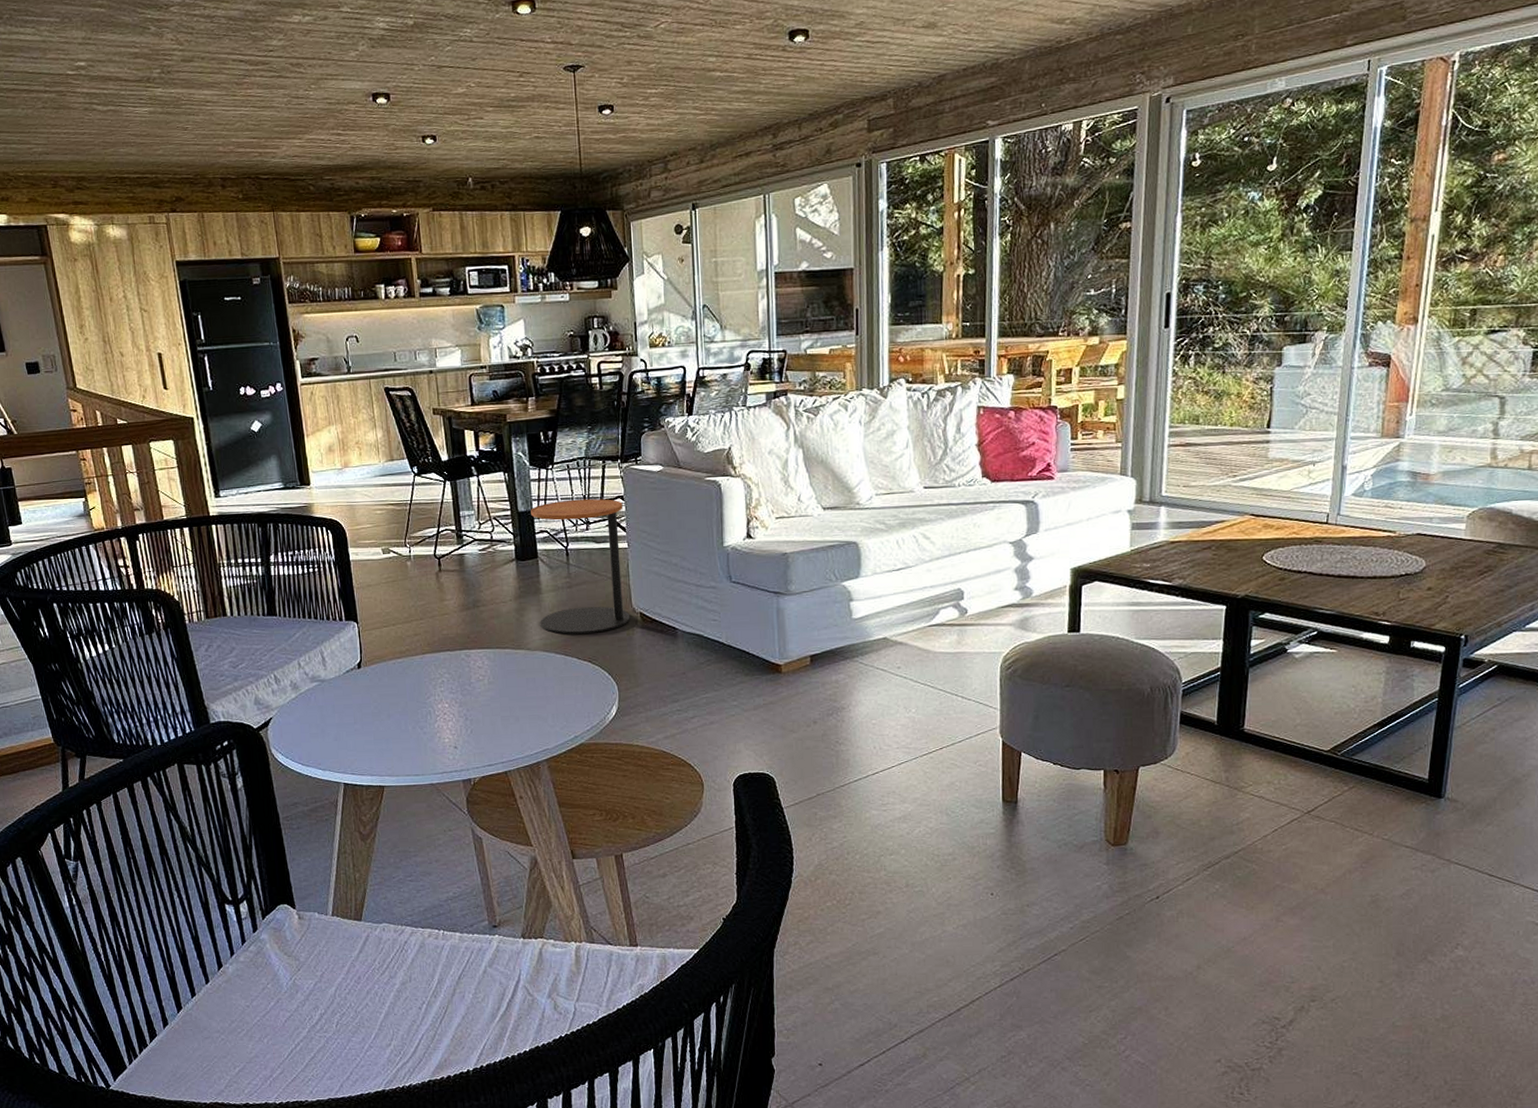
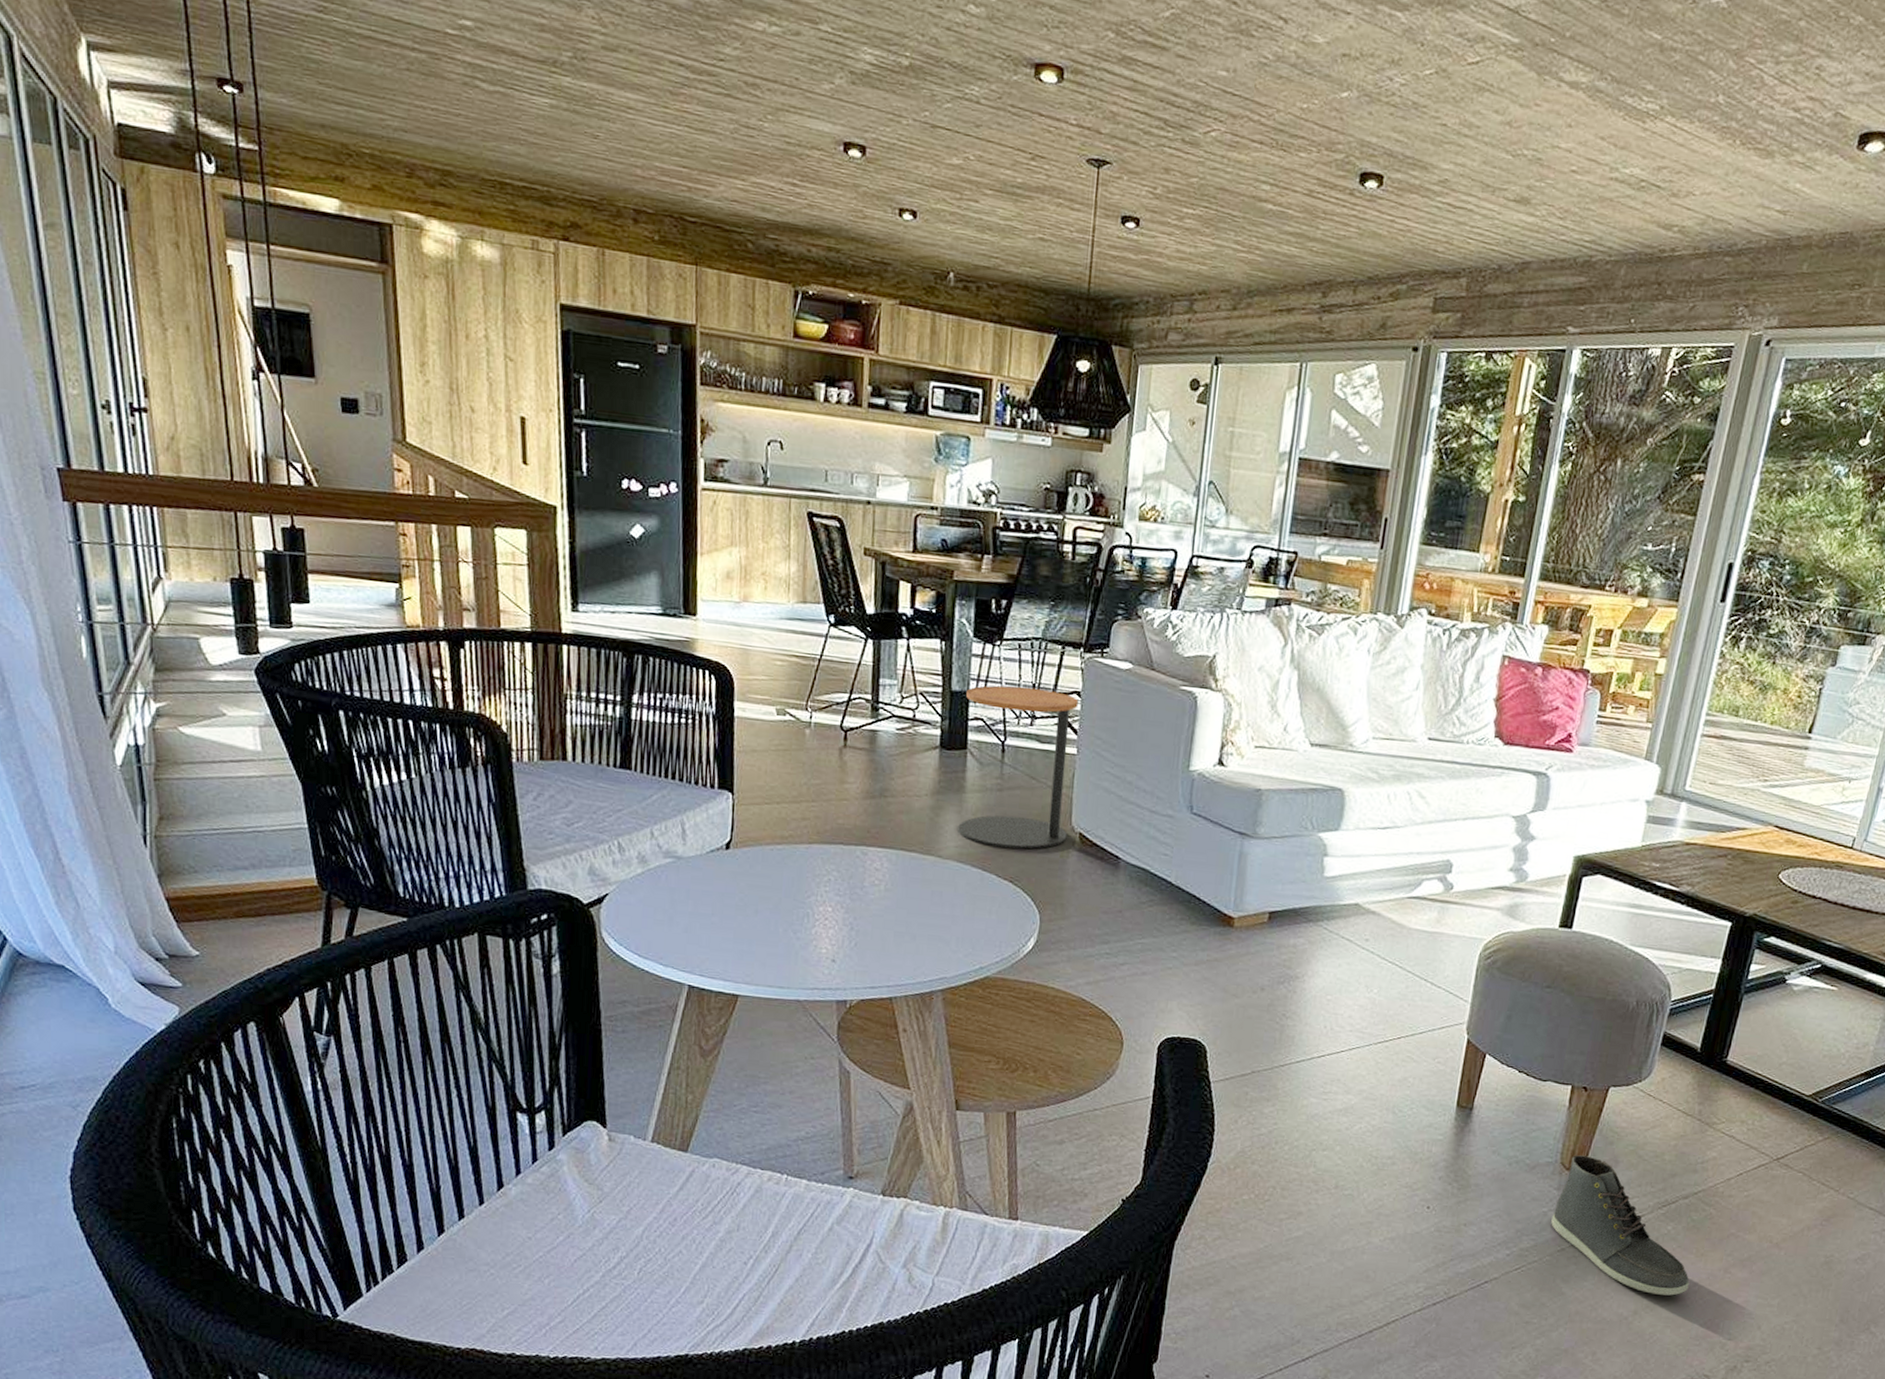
sneaker: none [1106,831,1245,949] -> present [1551,1155,1690,1296]

